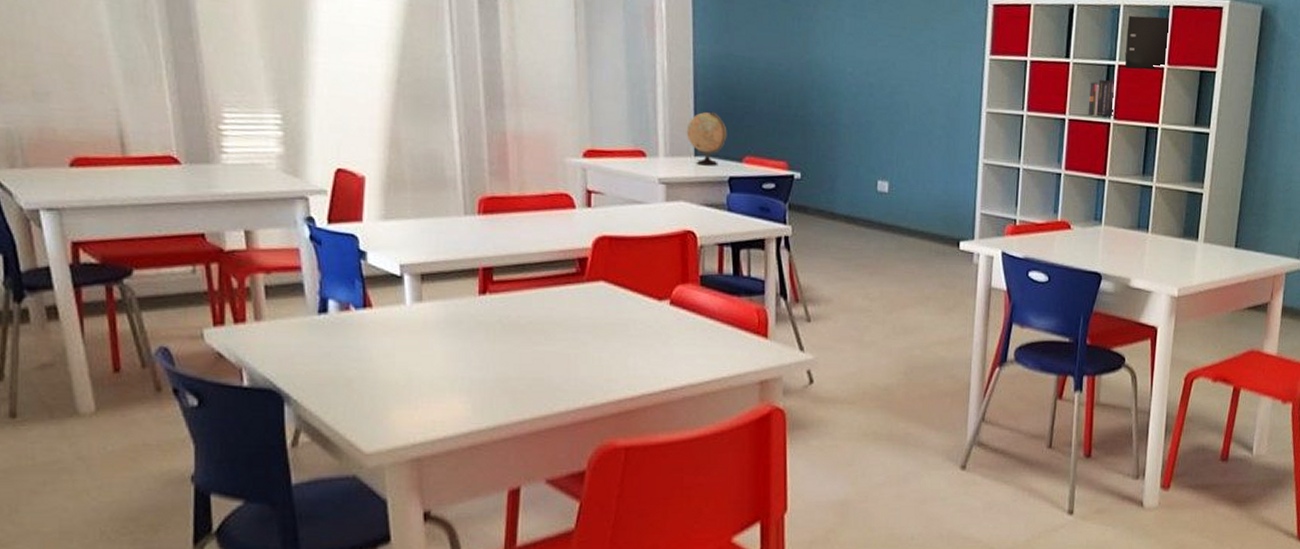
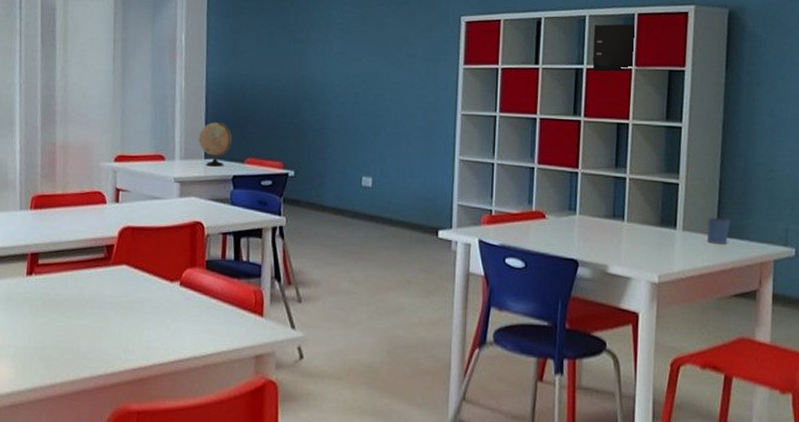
books: present [1088,79,1117,117] -> none [558,81,585,115]
mug: none [1226,229,1249,257] -> present [707,217,730,244]

